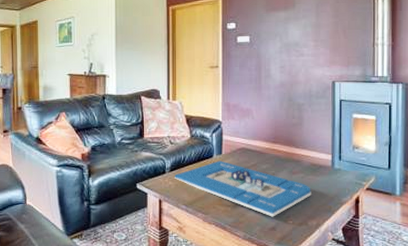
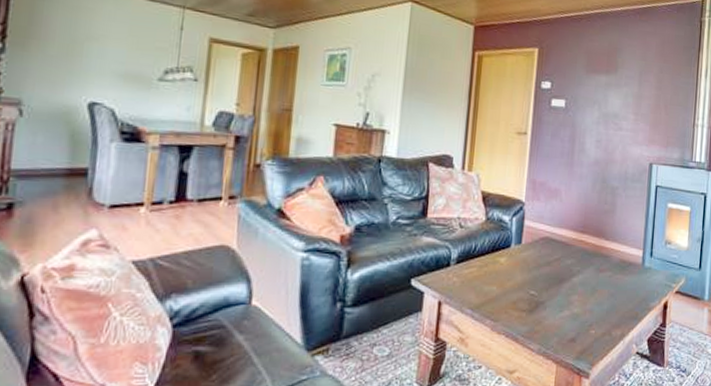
architectural model: present [175,160,311,217] -> none [461,252,619,325]

